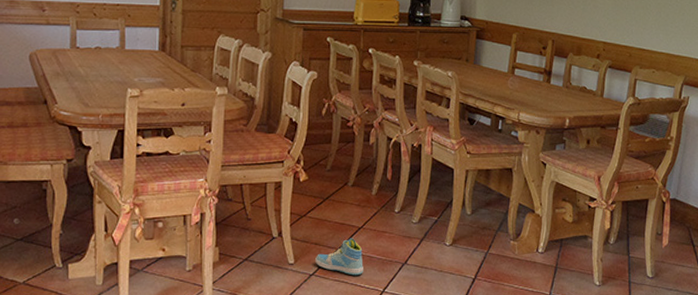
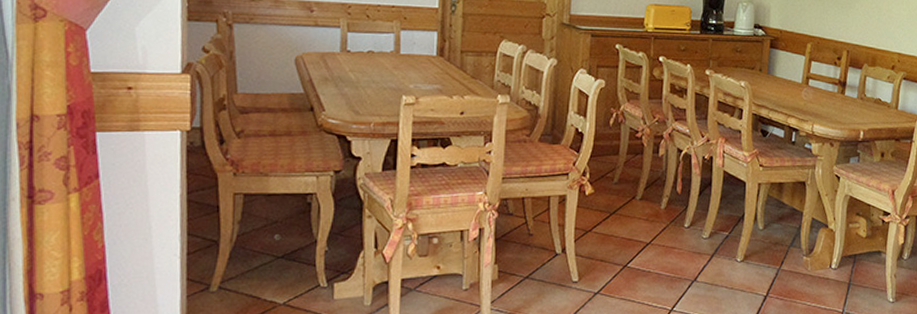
sneaker: present [315,238,363,276] -> none [601,254,651,294]

